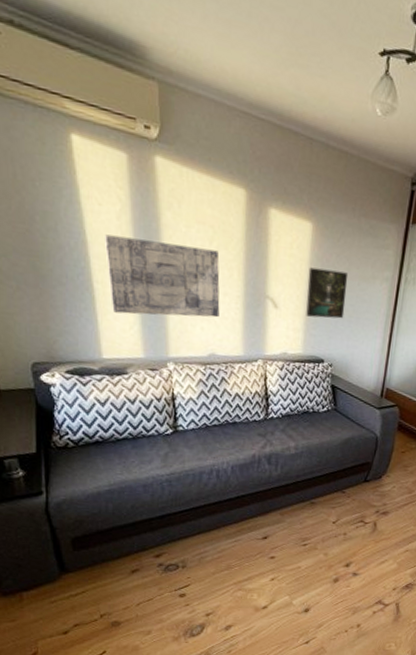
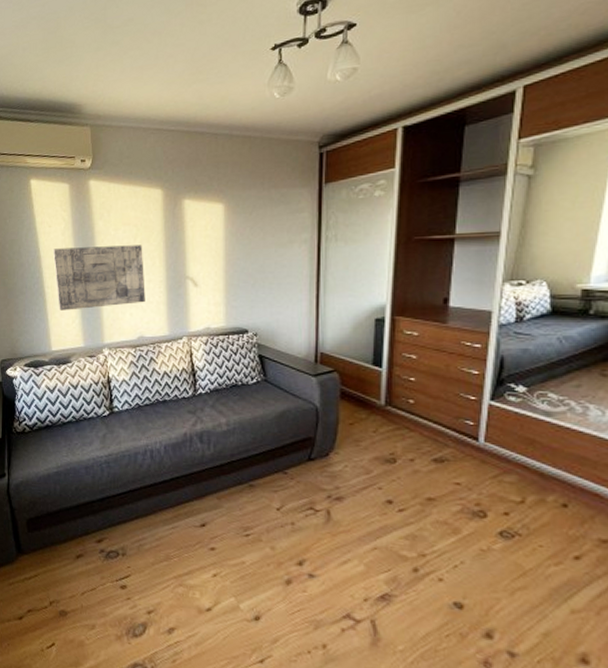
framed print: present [306,267,349,319] -> none [224,242,264,289]

